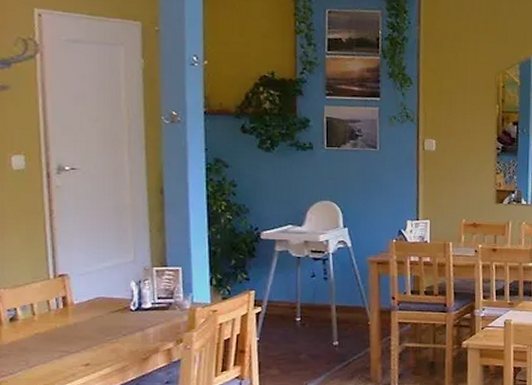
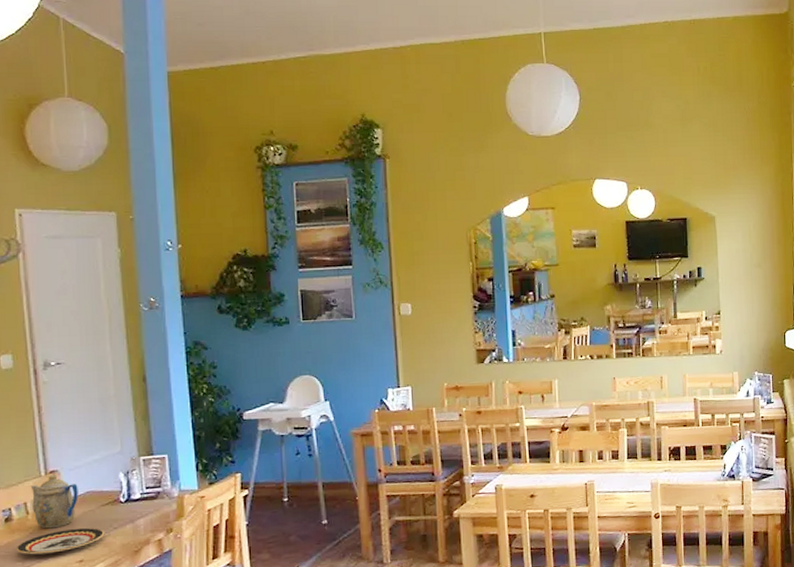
plate: none [20,332,113,355] -> present [16,527,105,555]
teapot: none [38,278,88,331] -> present [30,474,78,529]

